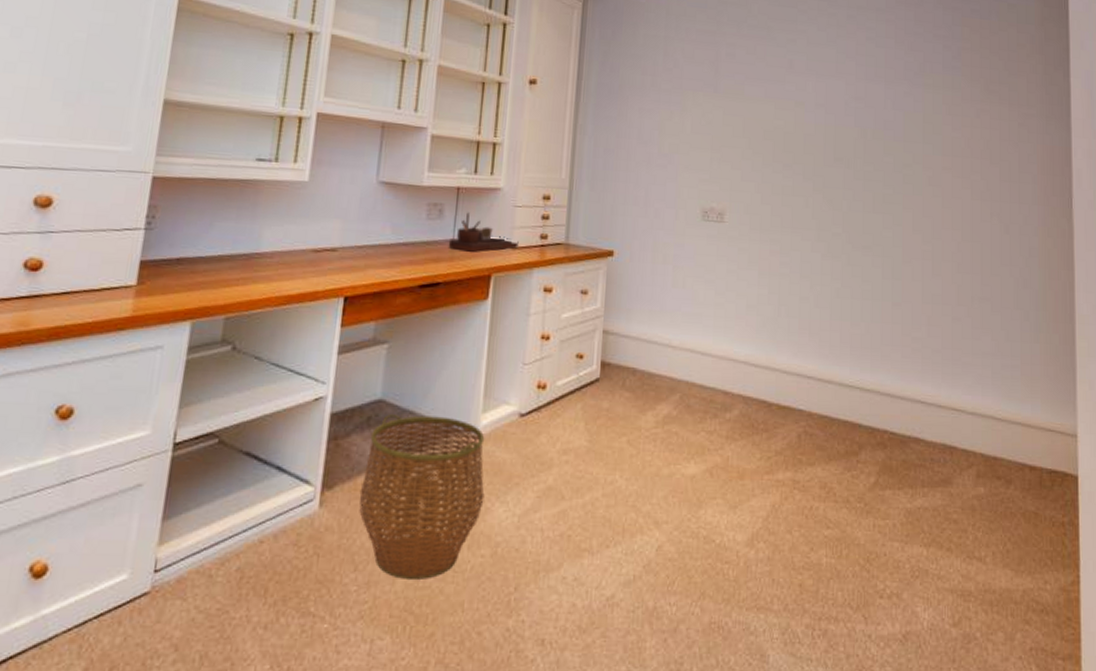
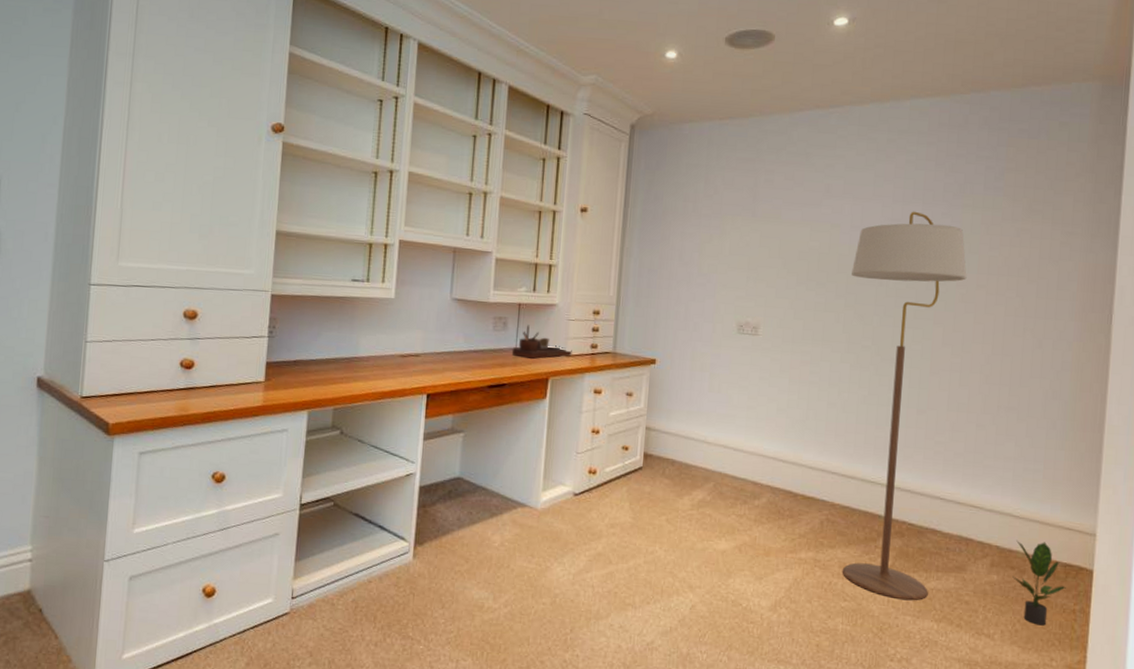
basket: present [359,414,485,579] -> none [444,489,545,618]
floor lamp: none [818,89,932,523] -> present [843,211,967,601]
potted plant: none [999,445,1053,543] -> present [1012,540,1066,626]

